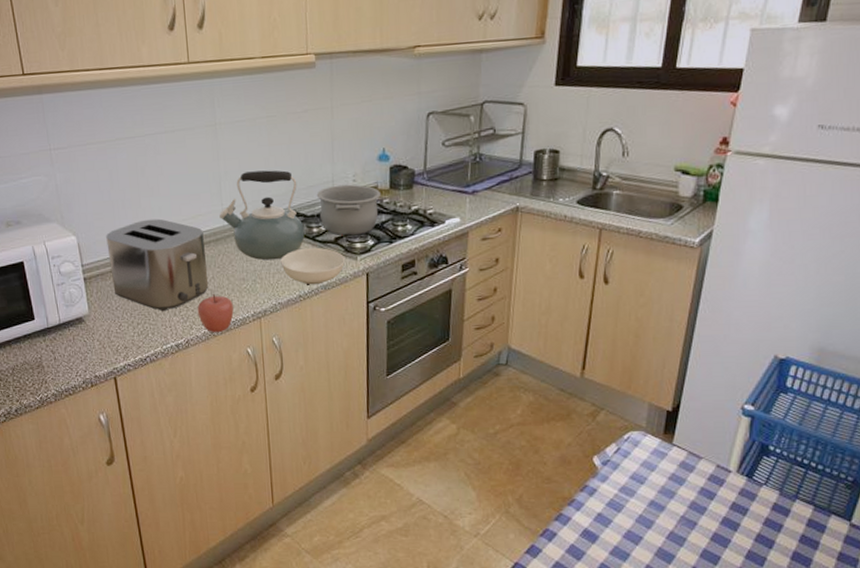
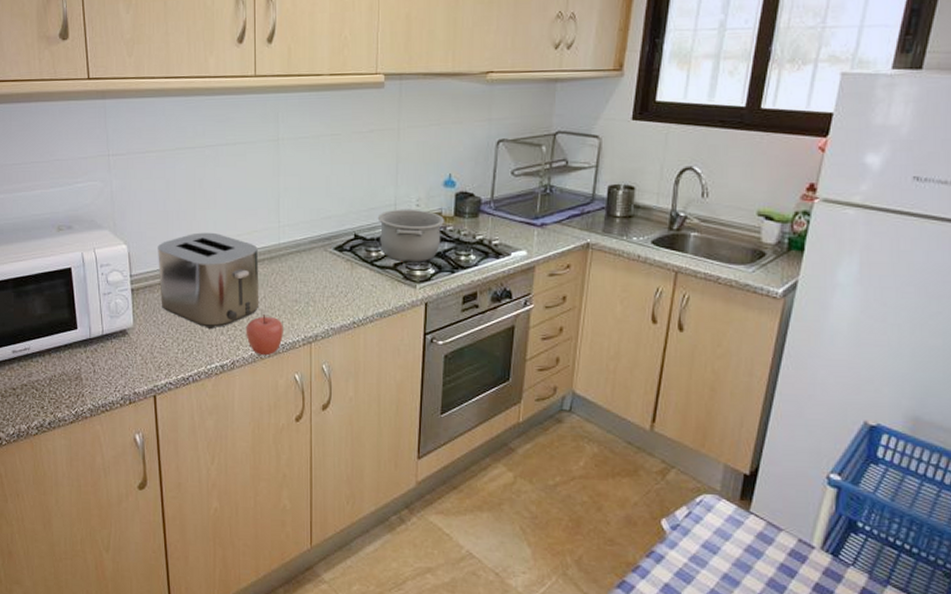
kettle: present [218,170,305,260] -> none [274,189,363,283]
bowl: present [280,247,346,285] -> none [336,272,404,312]

